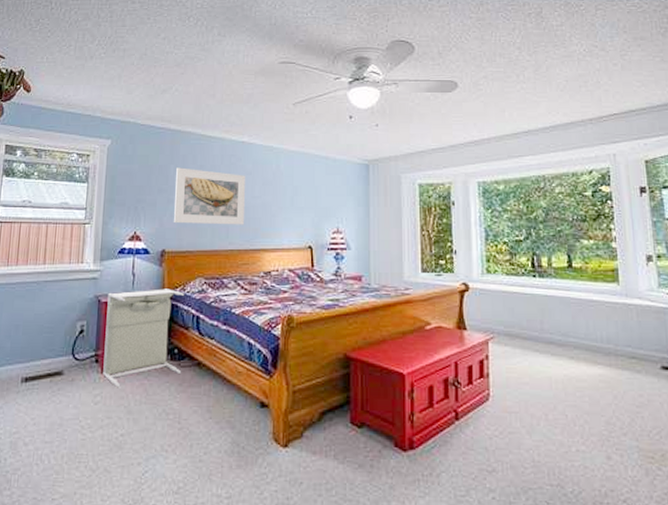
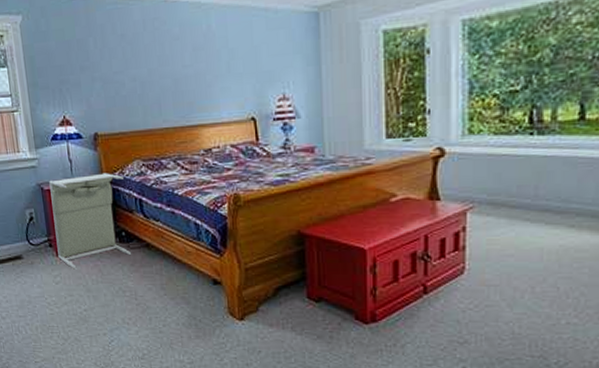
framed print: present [174,167,246,225] -> none [96,39,178,104]

